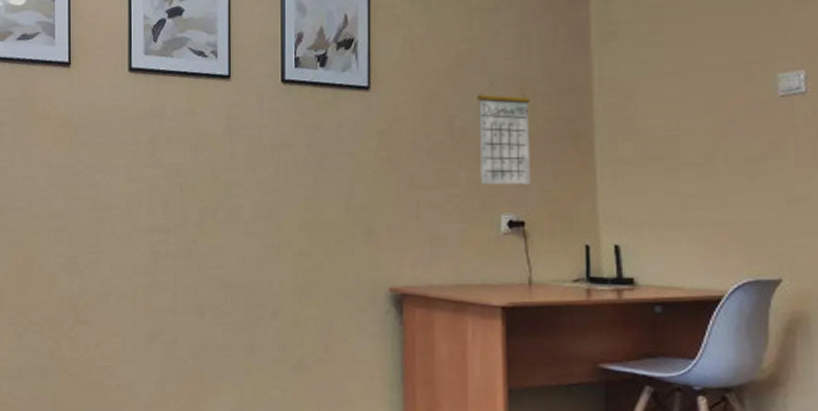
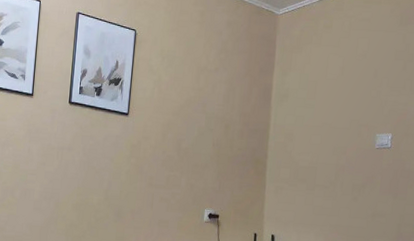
calendar: present [477,84,530,185] -> none [194,121,231,191]

